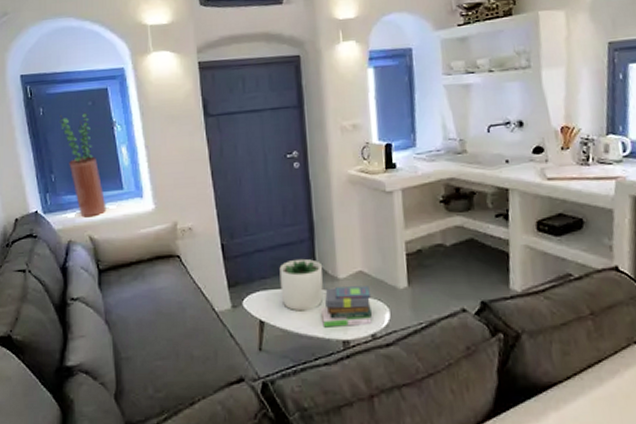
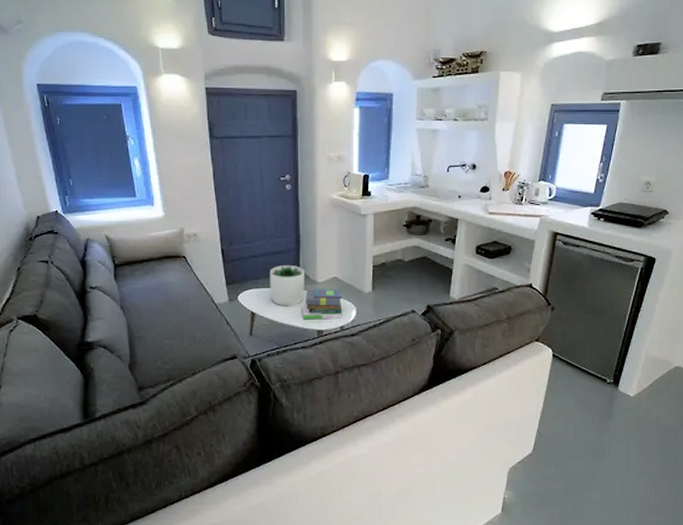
vase: present [59,112,106,218] -> none [76,125,121,219]

